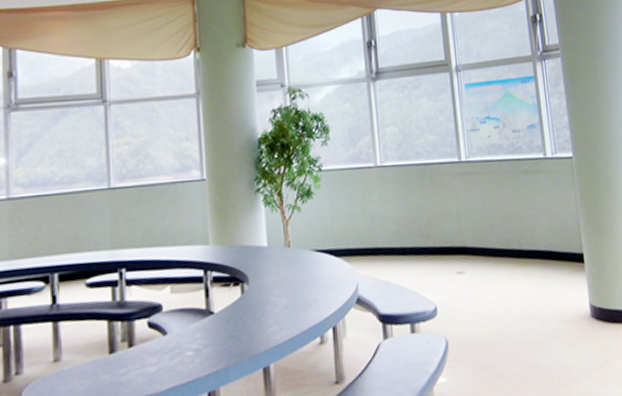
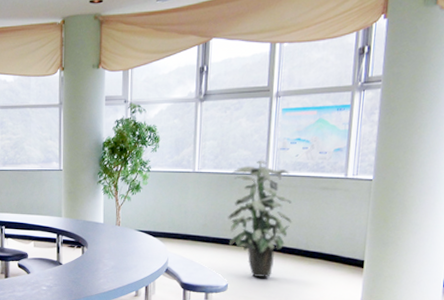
indoor plant: none [421,145,498,293] -> present [228,160,292,278]

